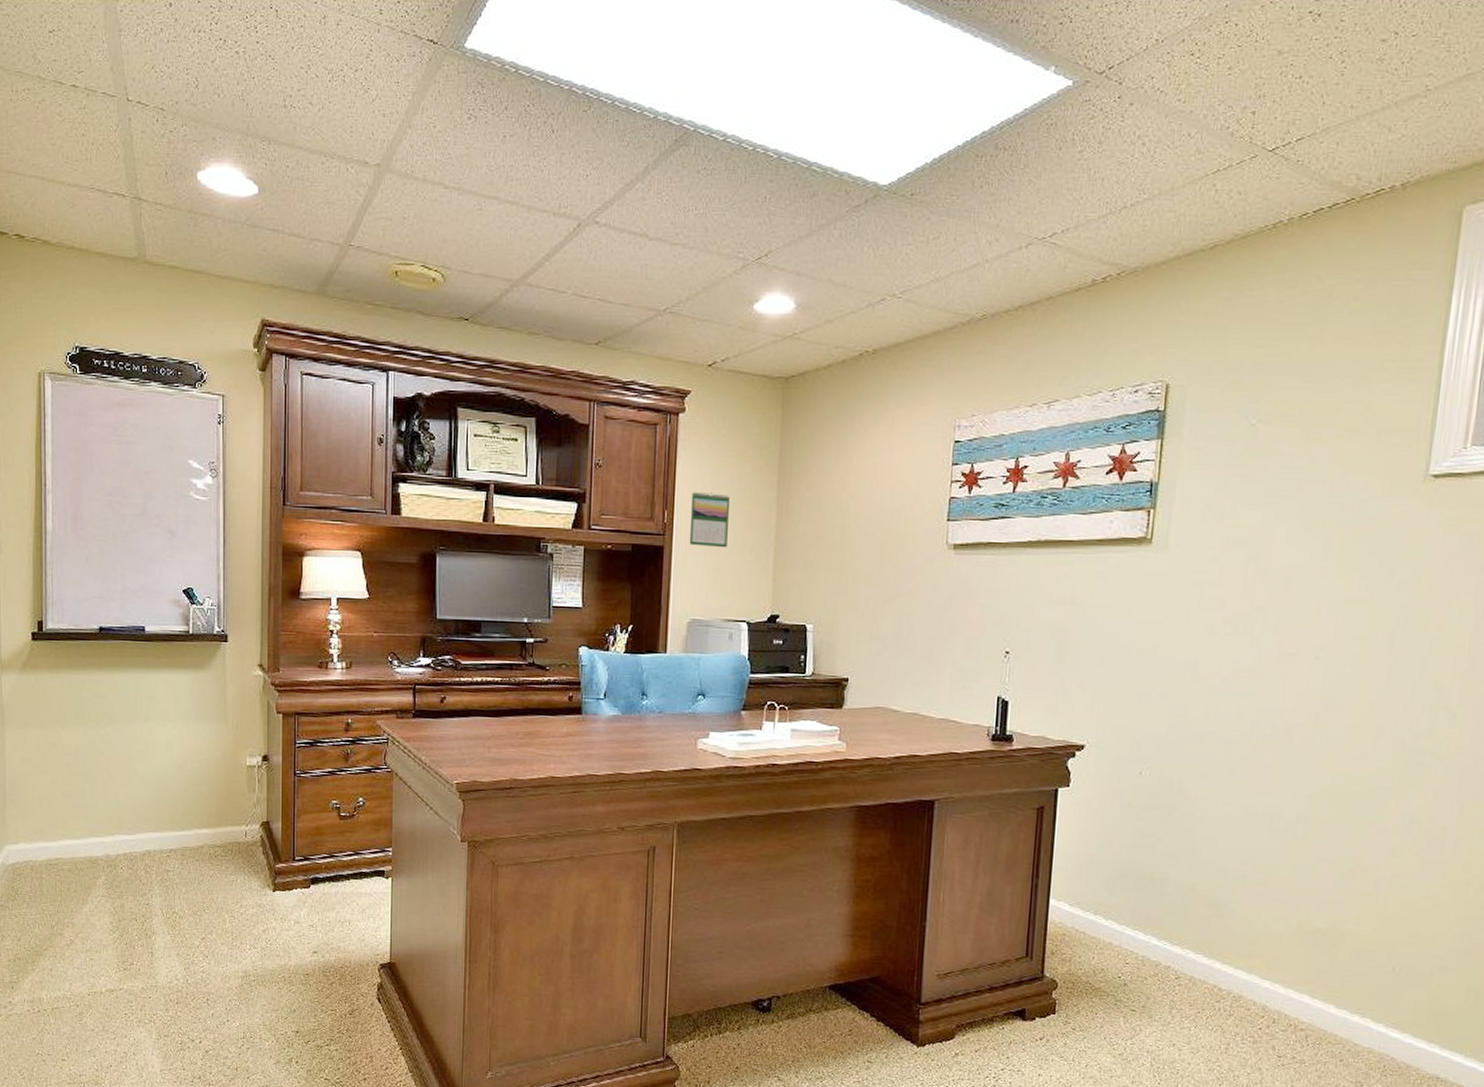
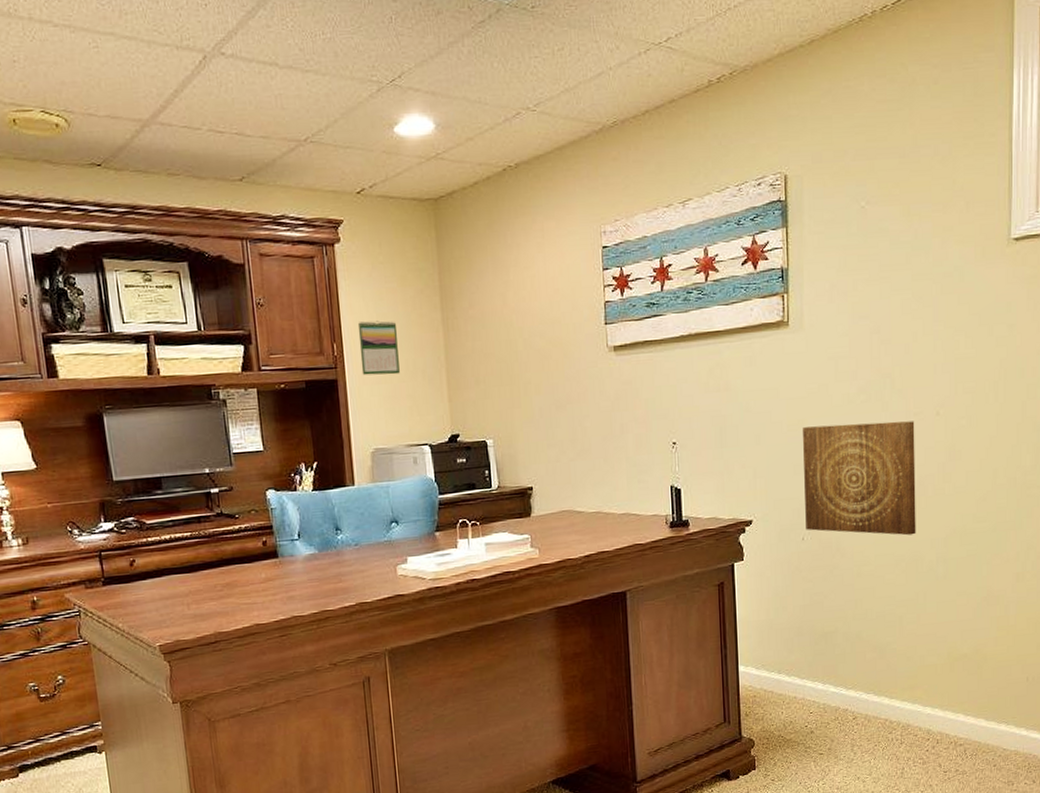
wall art: none [1145,654,1288,787] -> present [803,421,916,536]

